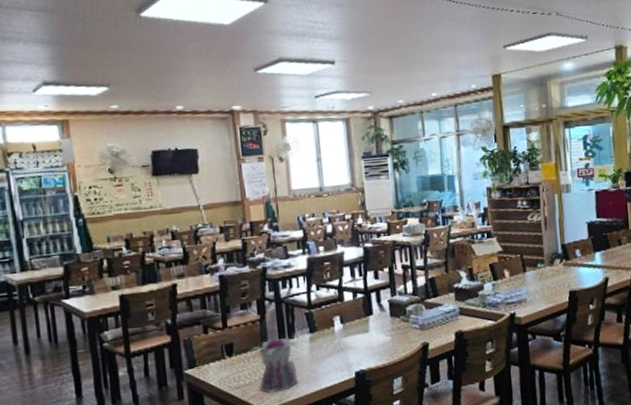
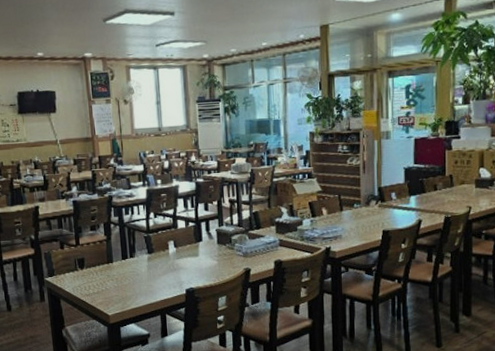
teapot: present [250,337,298,393] -> none [98,256,138,301]

